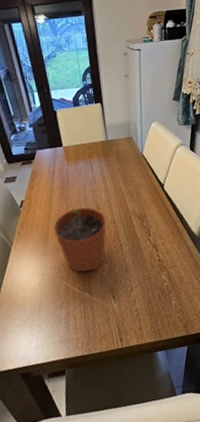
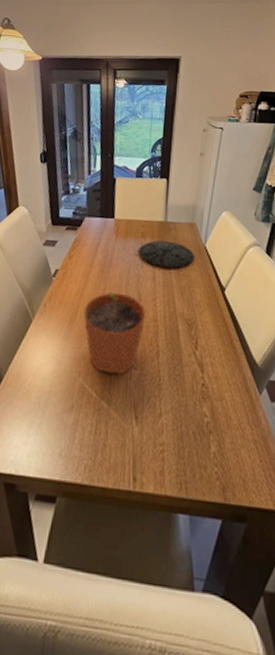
plate: none [89,156,136,180] -> present [139,240,195,269]

